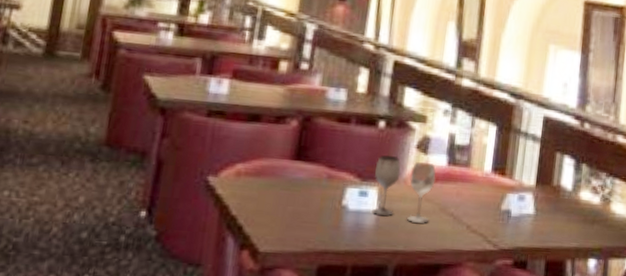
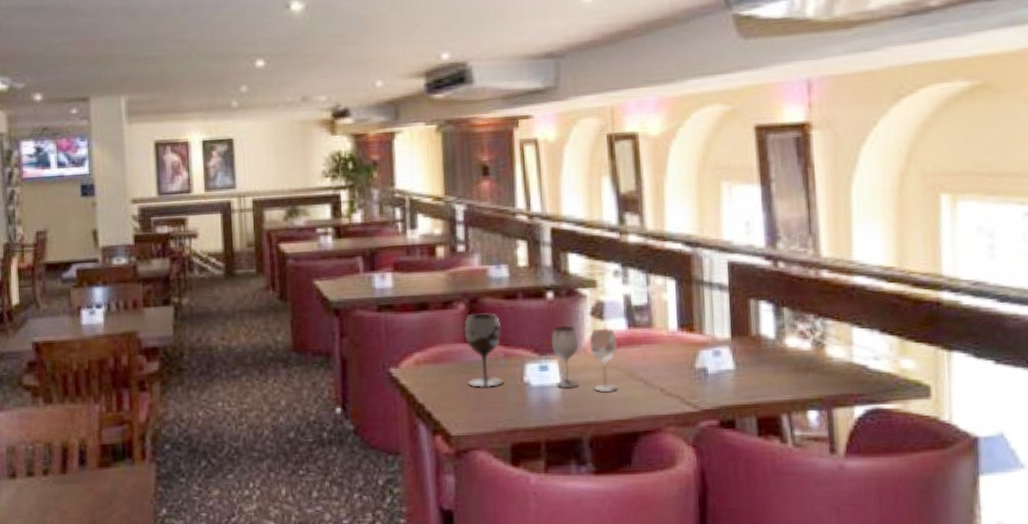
wine glass: none [286,131,329,207] -> present [464,313,503,389]

